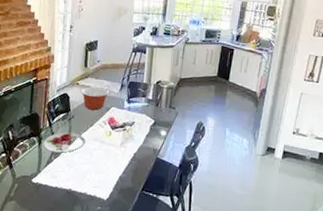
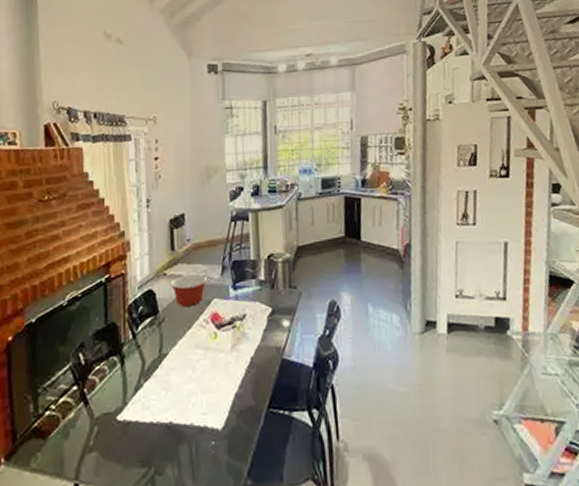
plate: present [43,132,85,153] -> none [127,342,183,373]

